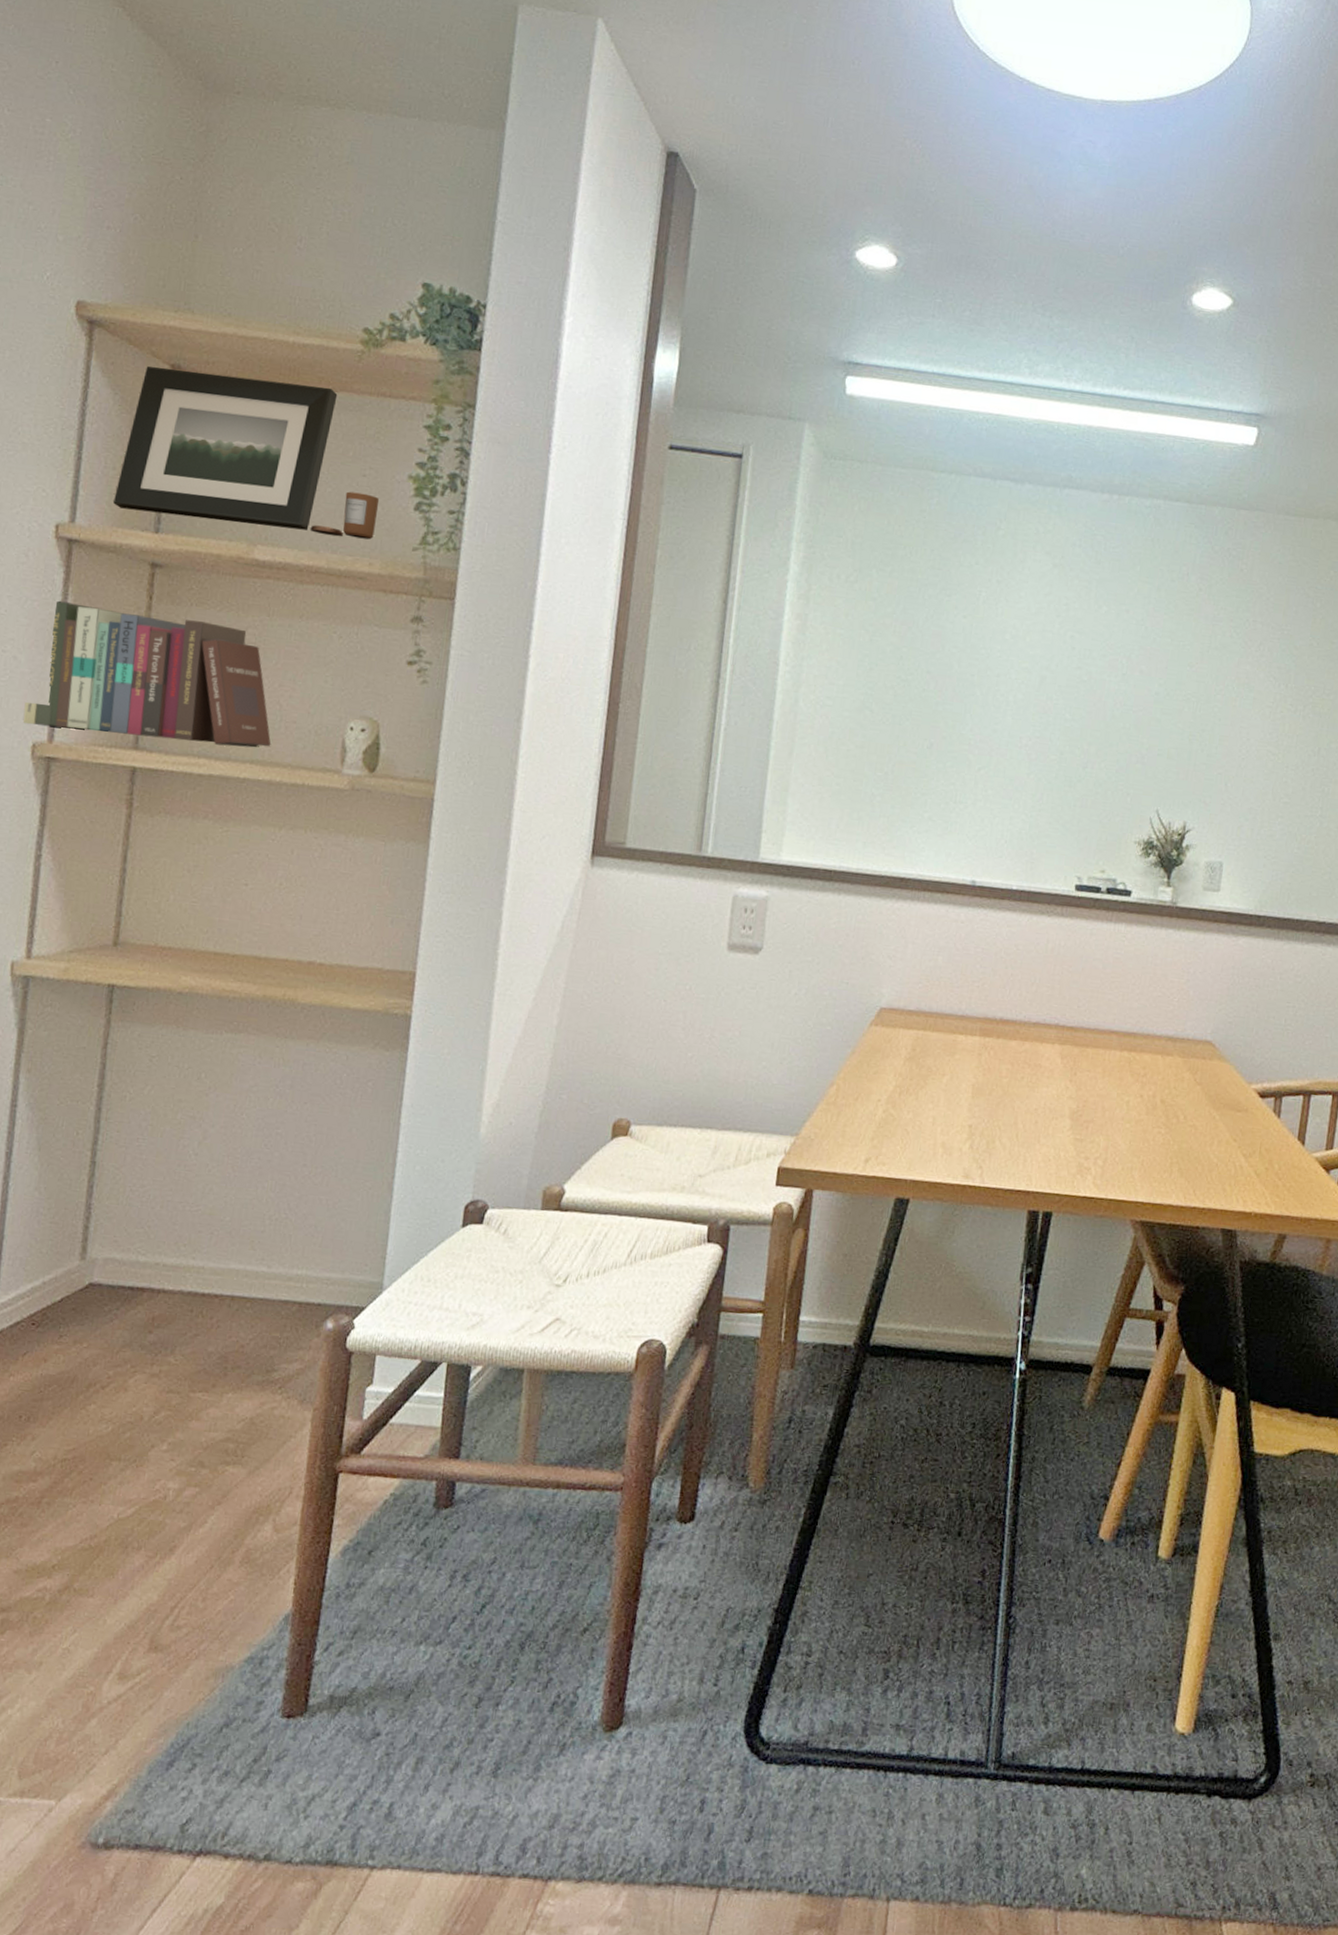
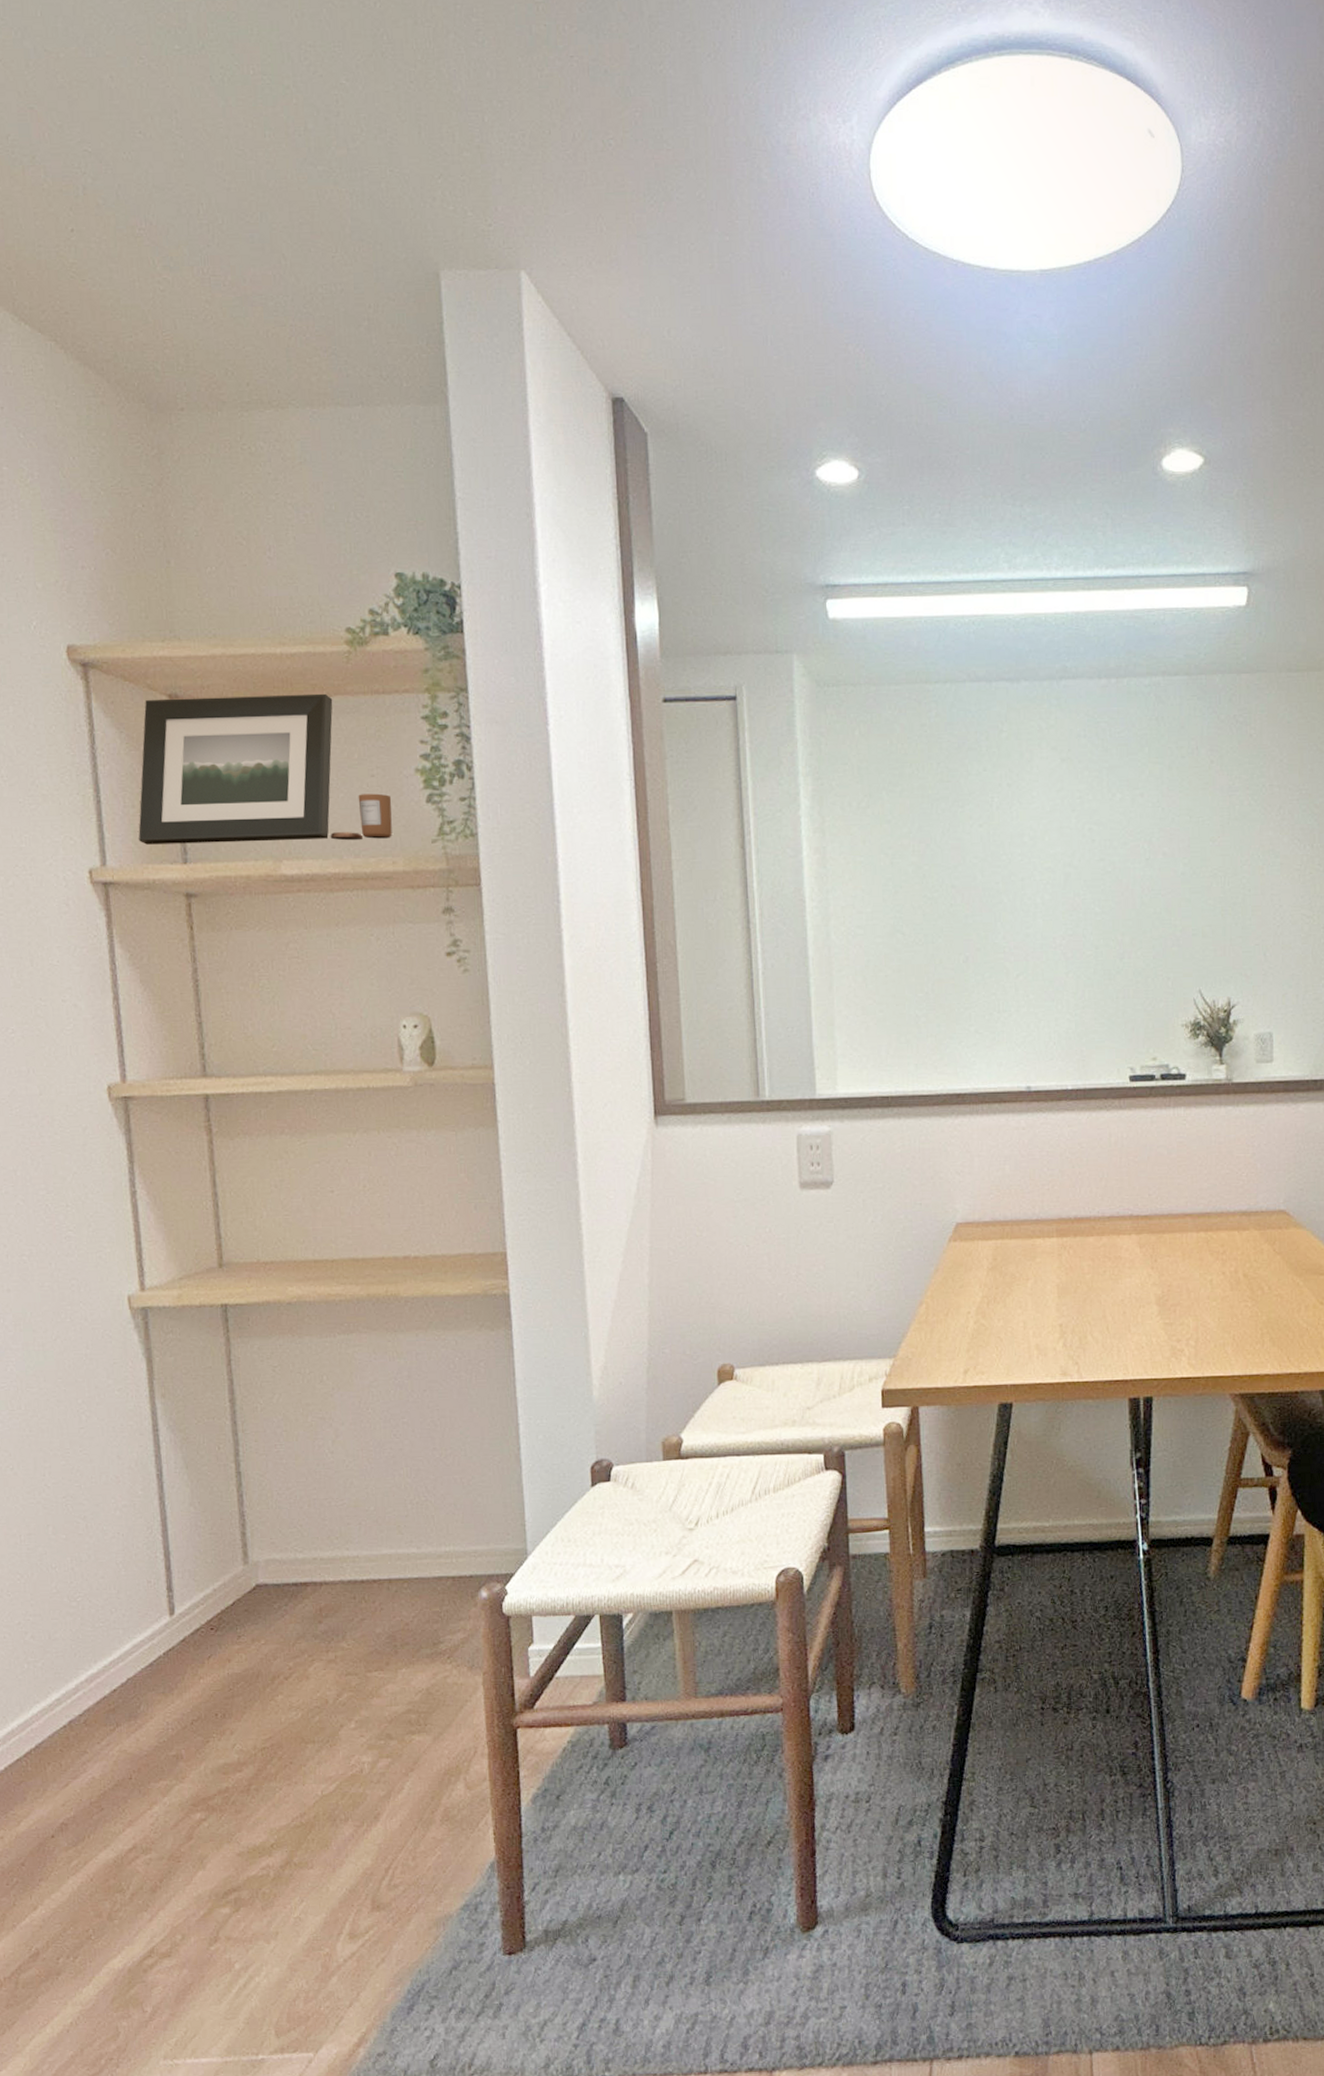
books: present [22,601,271,748] -> none [93,944,331,1068]

